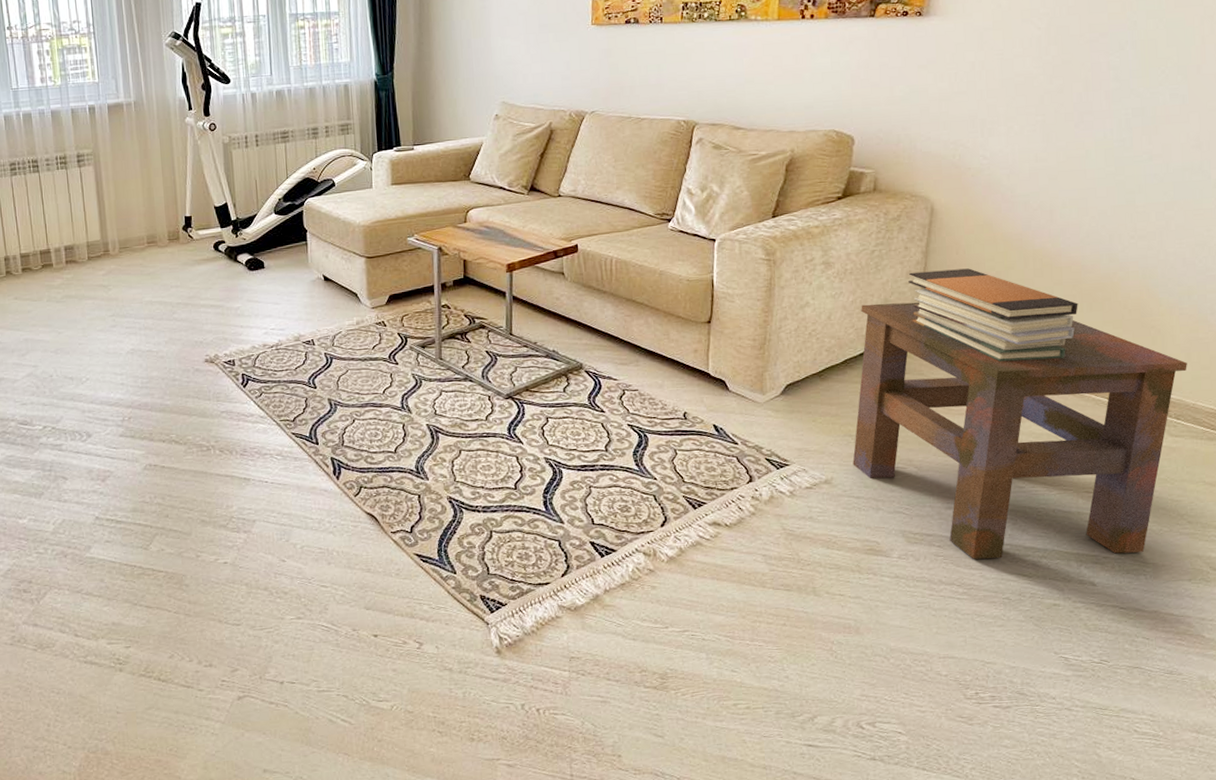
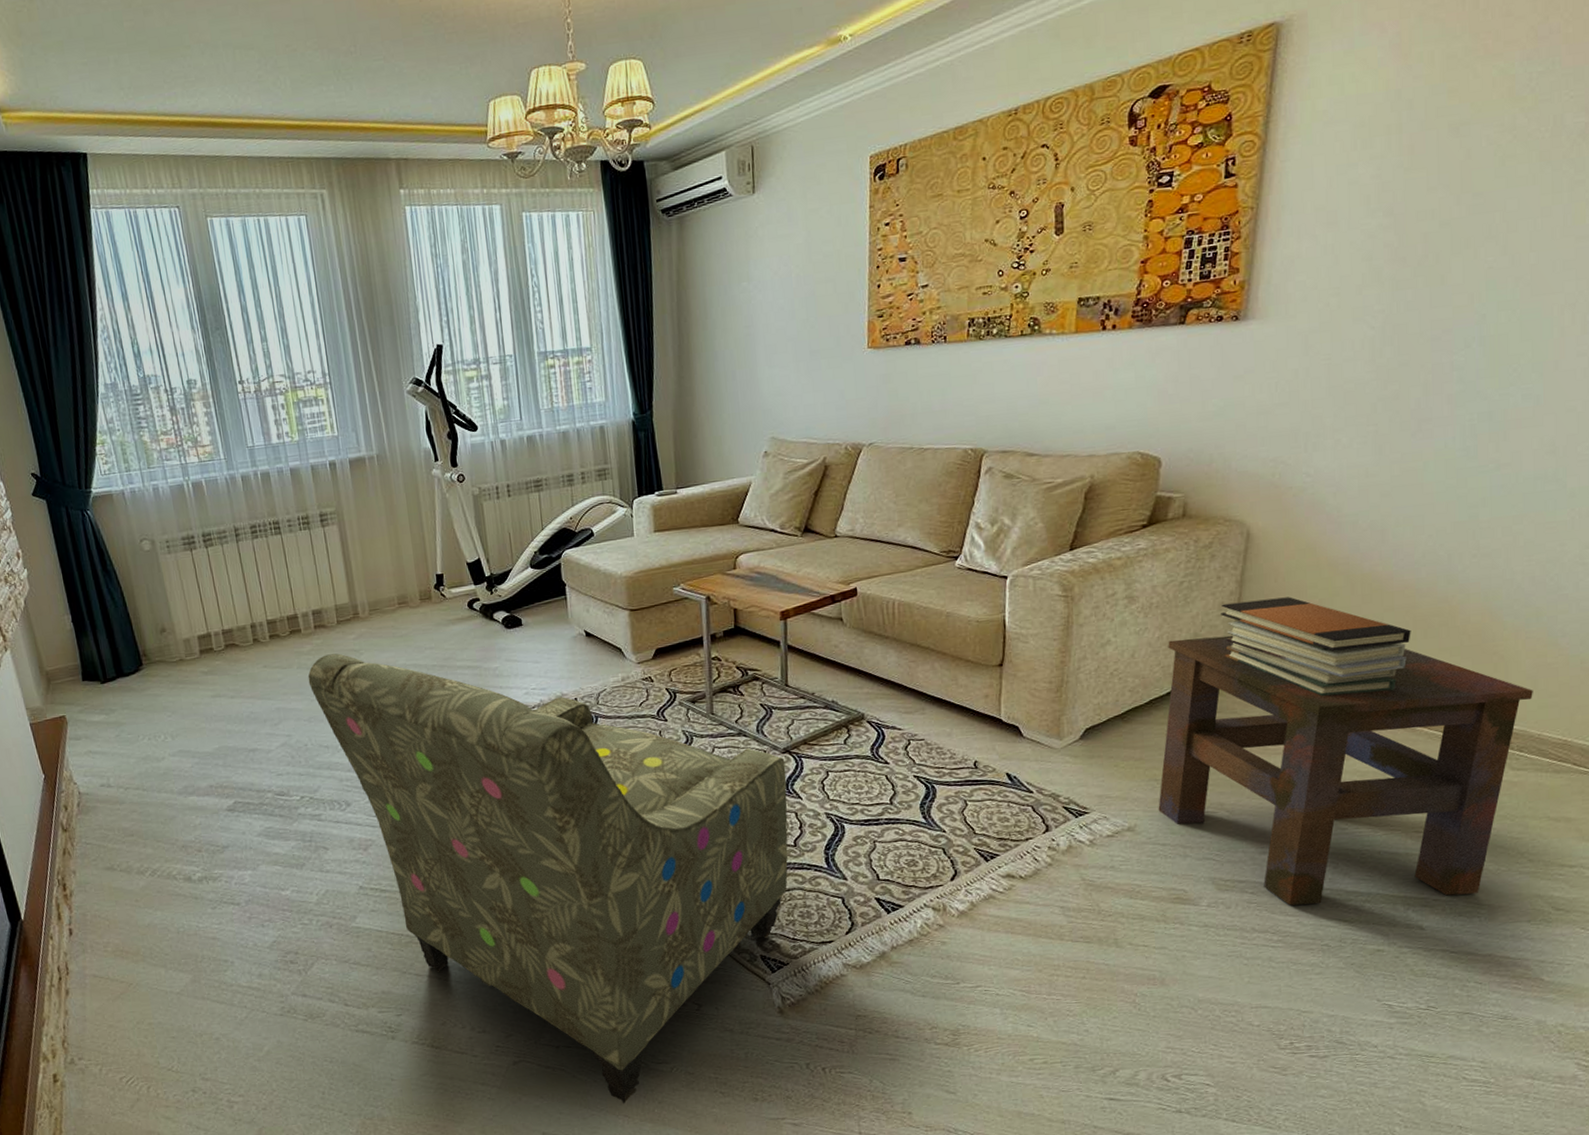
armchair: none [57,288,509,742] -> present [307,653,788,1104]

